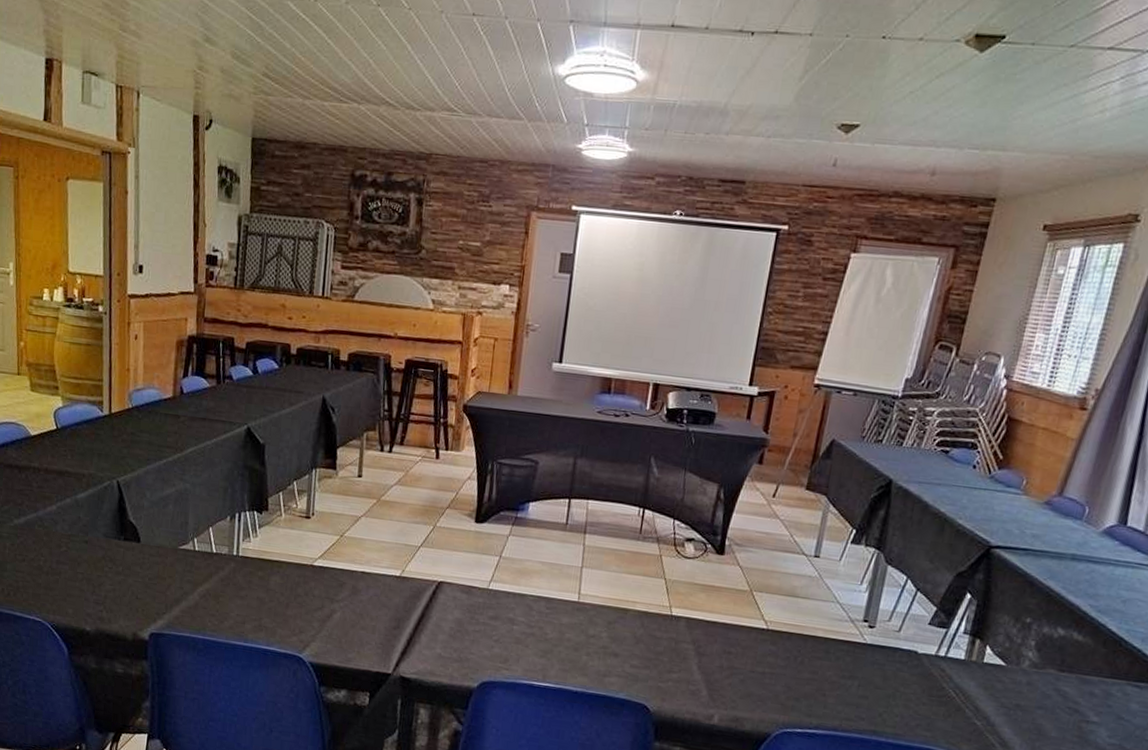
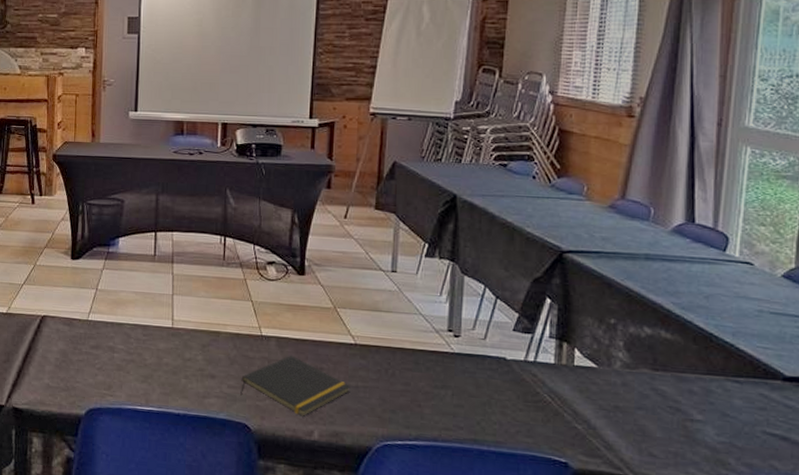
notepad: none [643,637,757,701] -> present [240,355,351,418]

